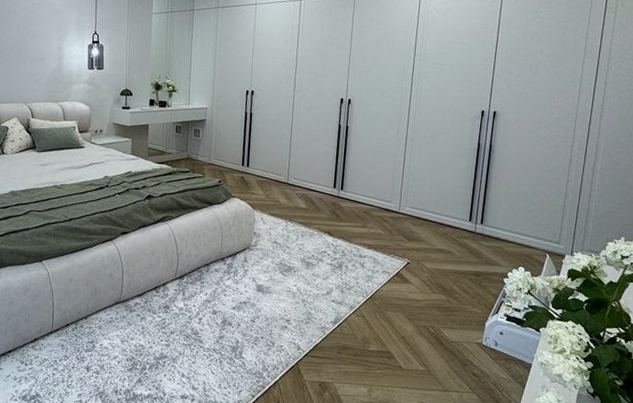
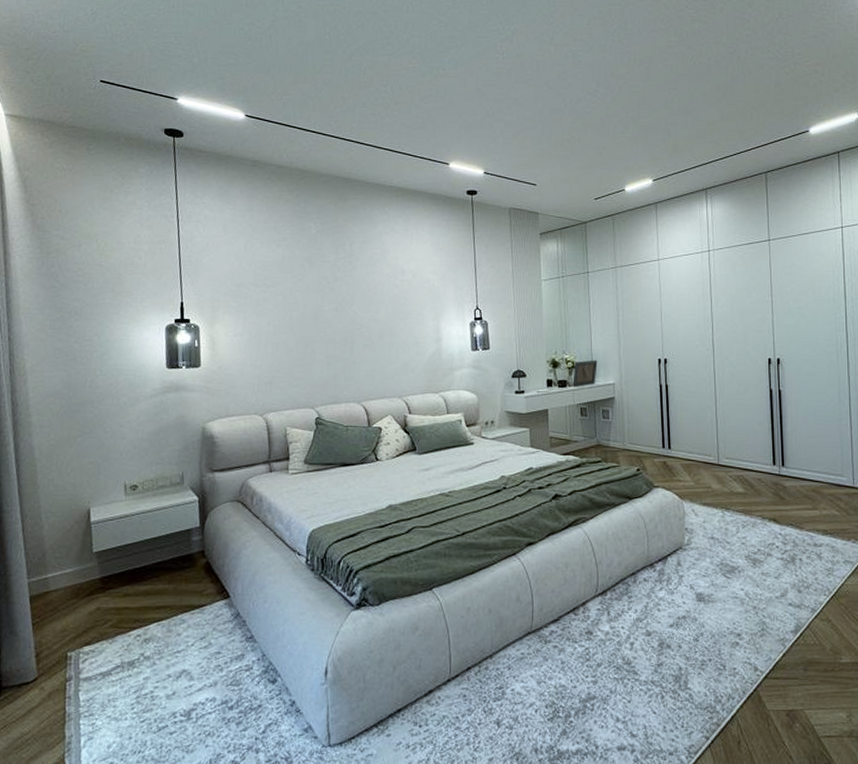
picture frame: none [171,86,195,108] -> present [572,360,598,387]

